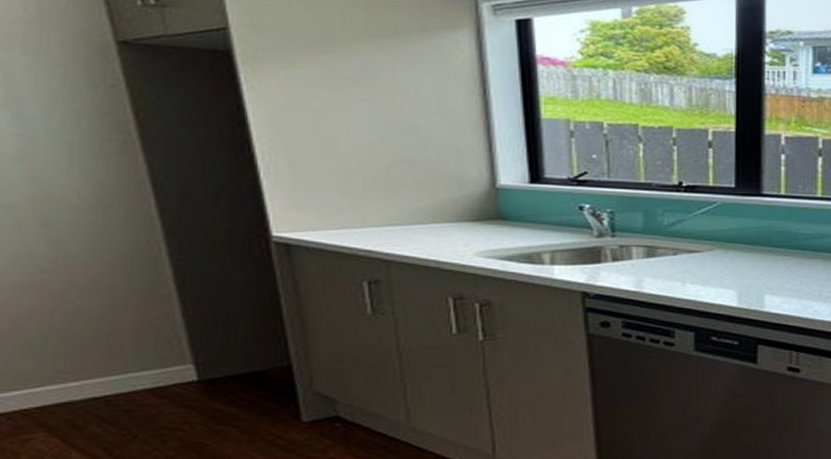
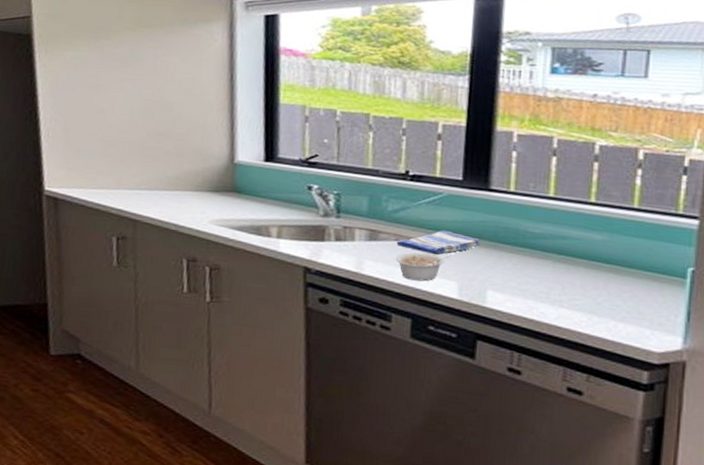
legume: none [674,263,731,293] -> present [395,252,453,282]
dish towel: none [675,239,756,264] -> present [396,230,481,255]

